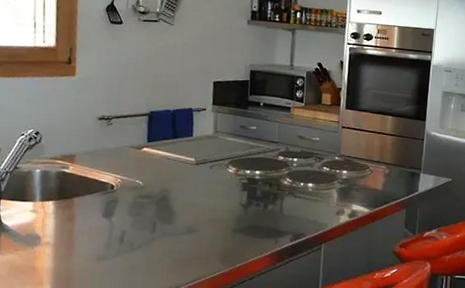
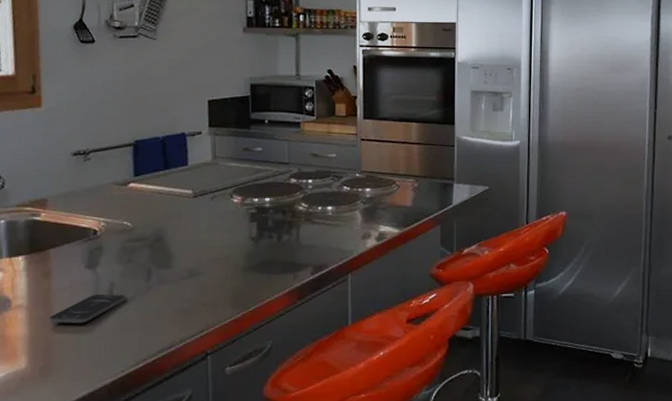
smartphone: none [70,240,134,263] -> present [49,294,126,324]

